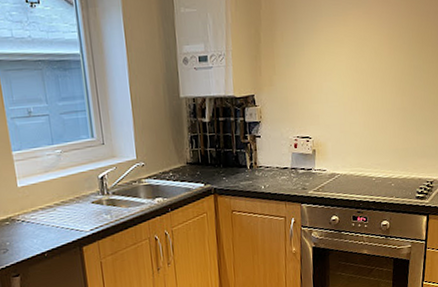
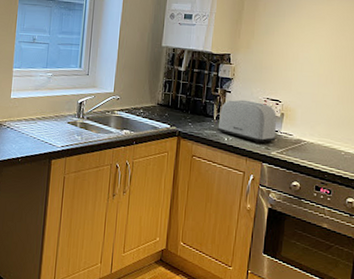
toaster: none [252,142,310,186] -> present [217,99,276,144]

